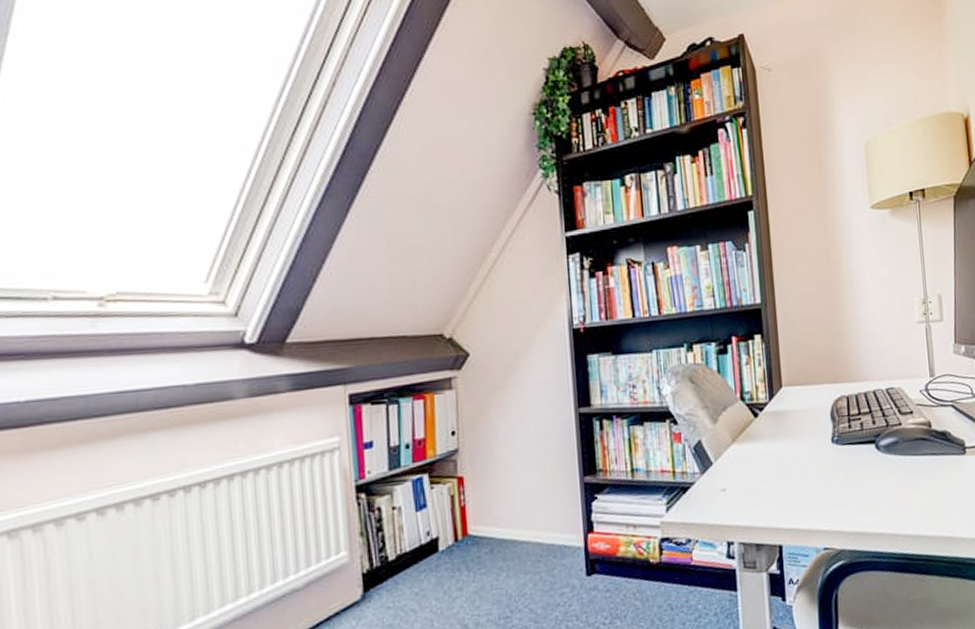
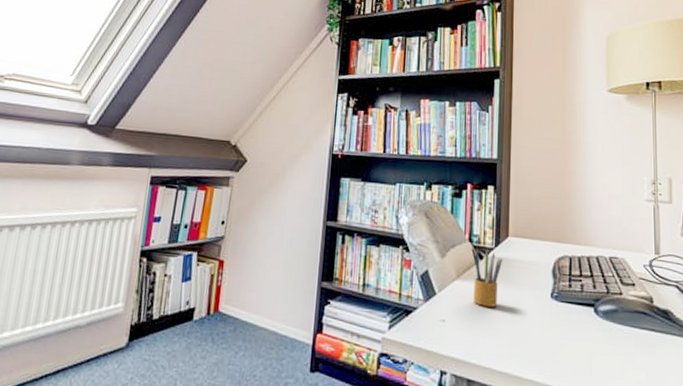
pencil box: none [744,404,779,466] -> present [471,245,503,307]

